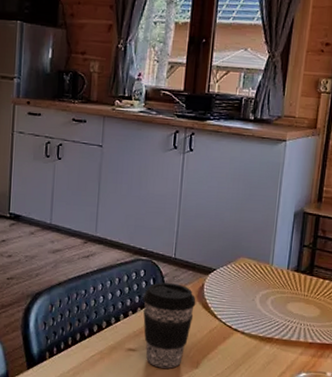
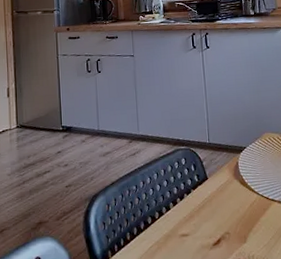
coffee cup: present [142,282,196,369] -> none [187,166,234,248]

